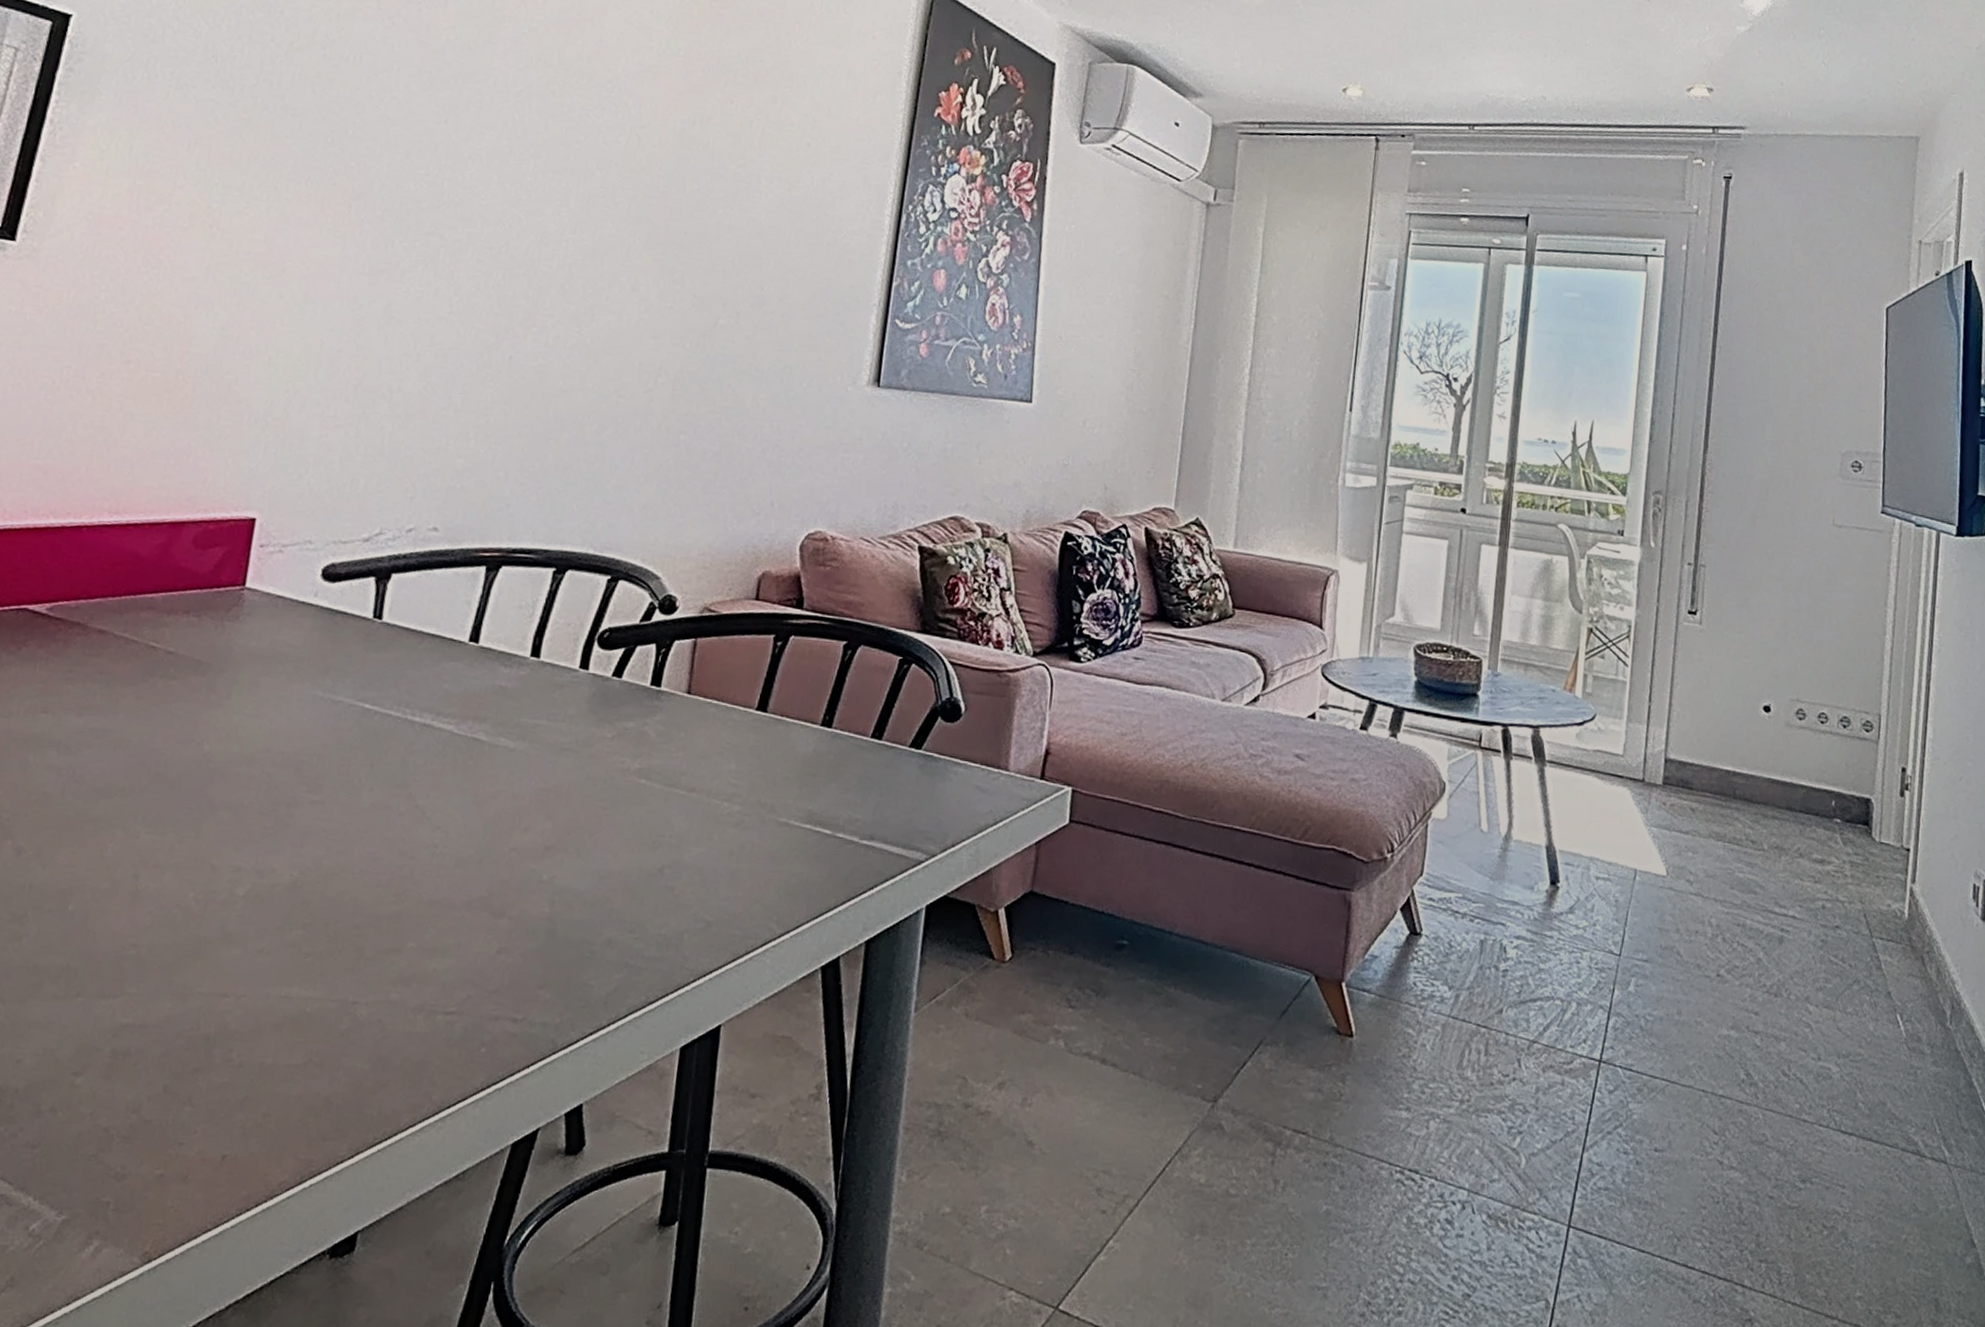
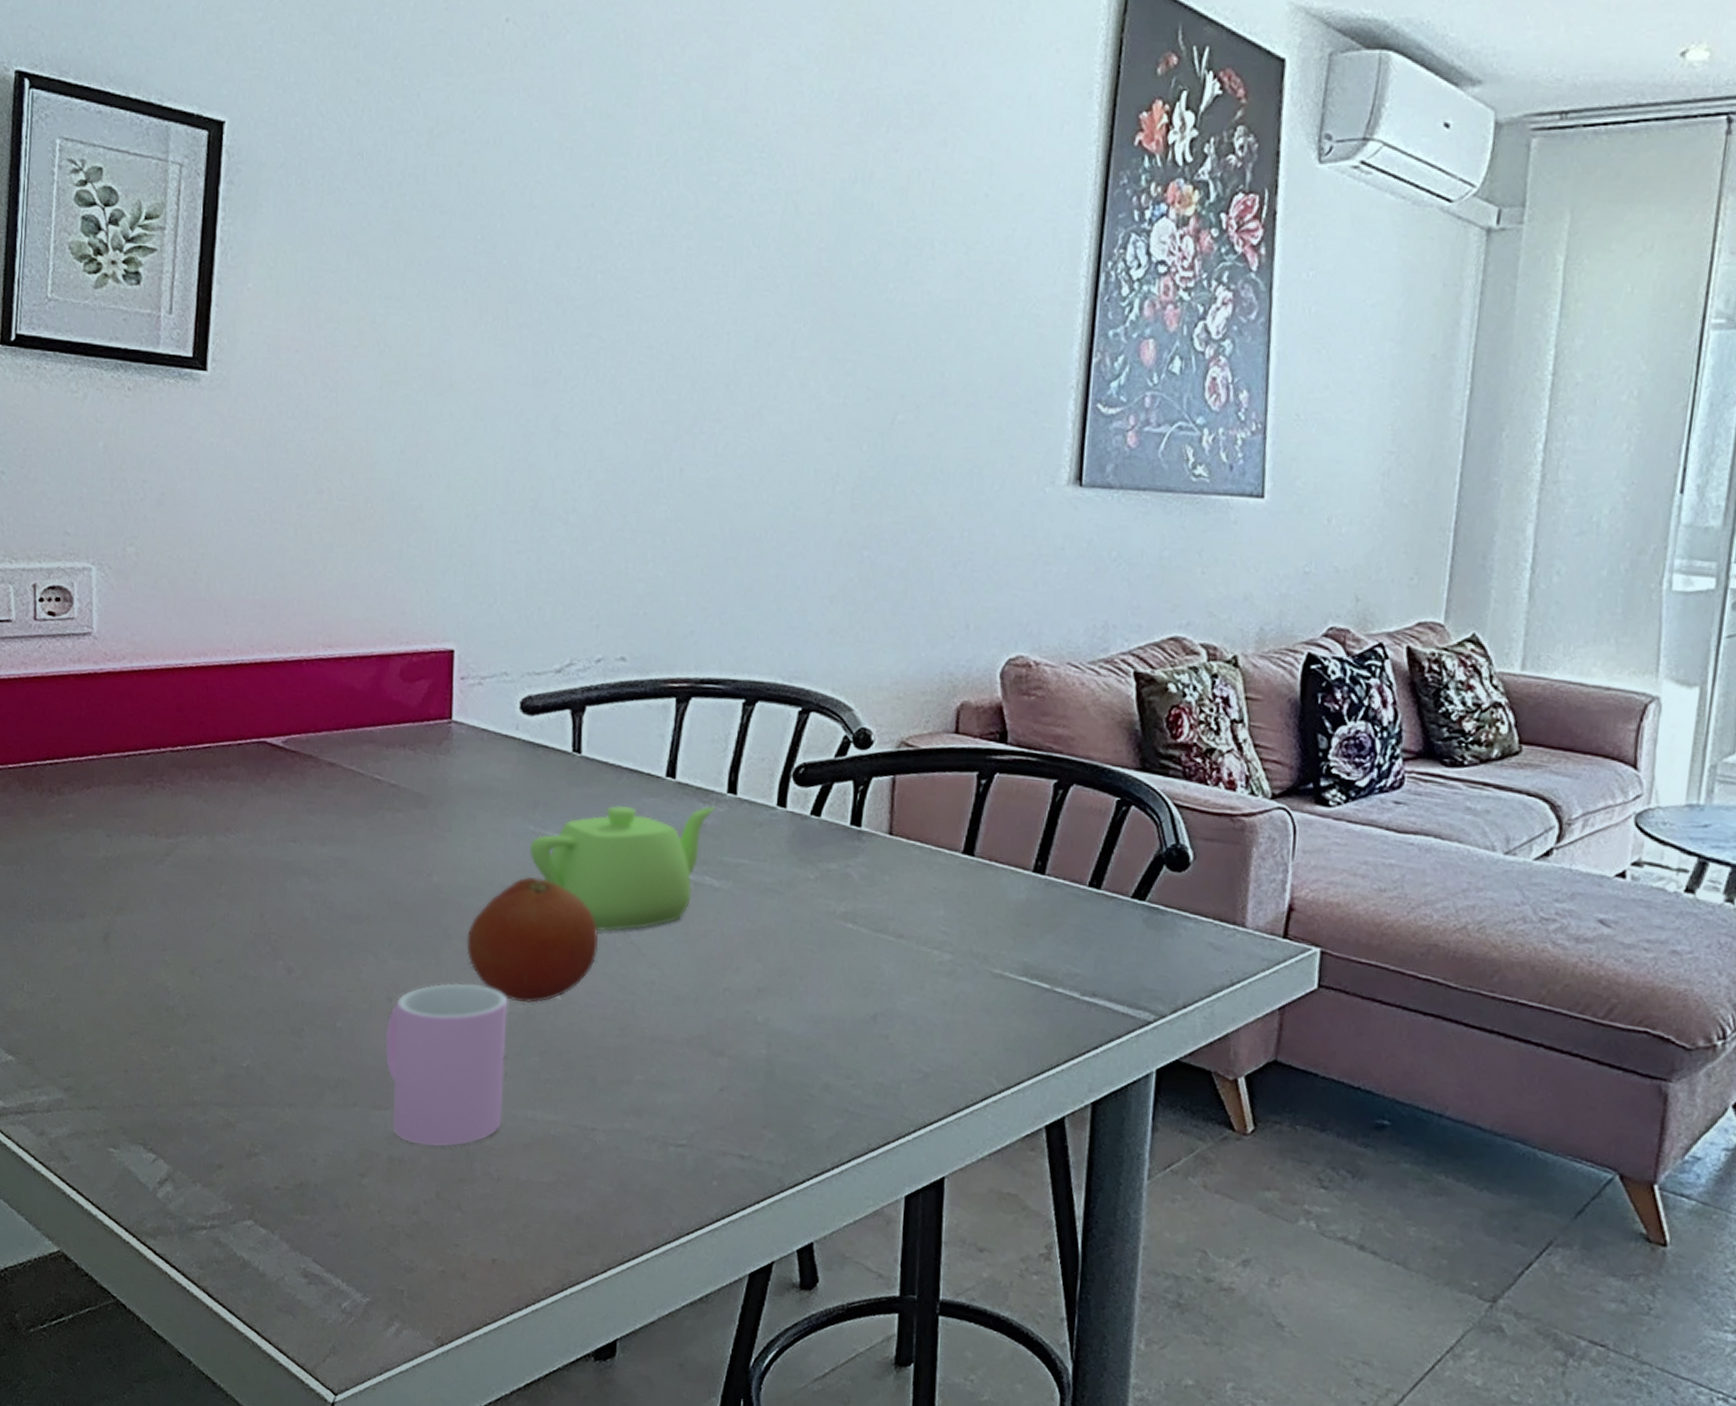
cup: none [120,855,275,1035] -> present [385,982,509,1148]
fruit: none [232,742,383,874] -> present [466,876,599,1004]
teapot: none [315,669,517,798] -> present [529,805,715,933]

